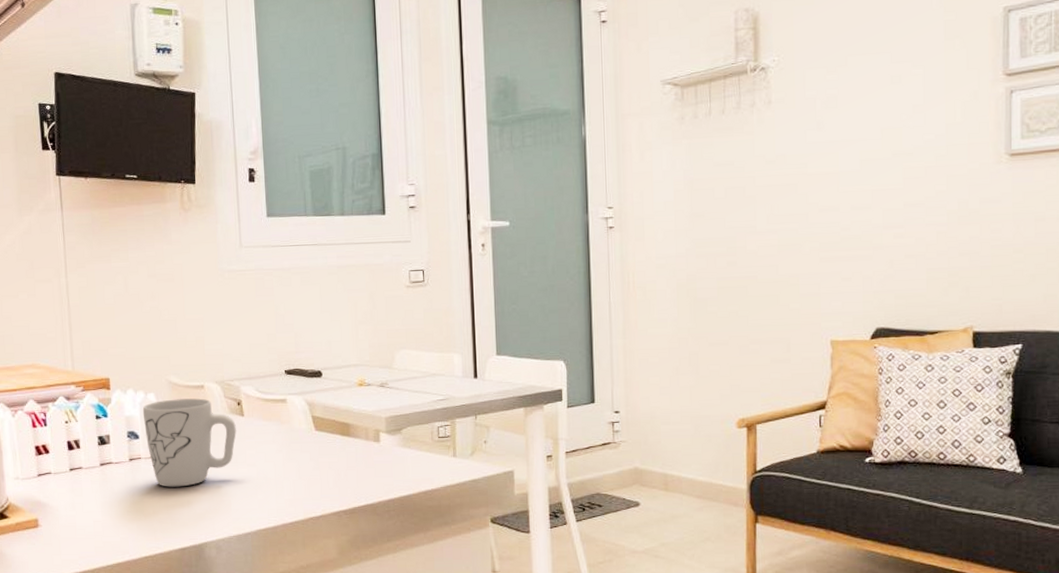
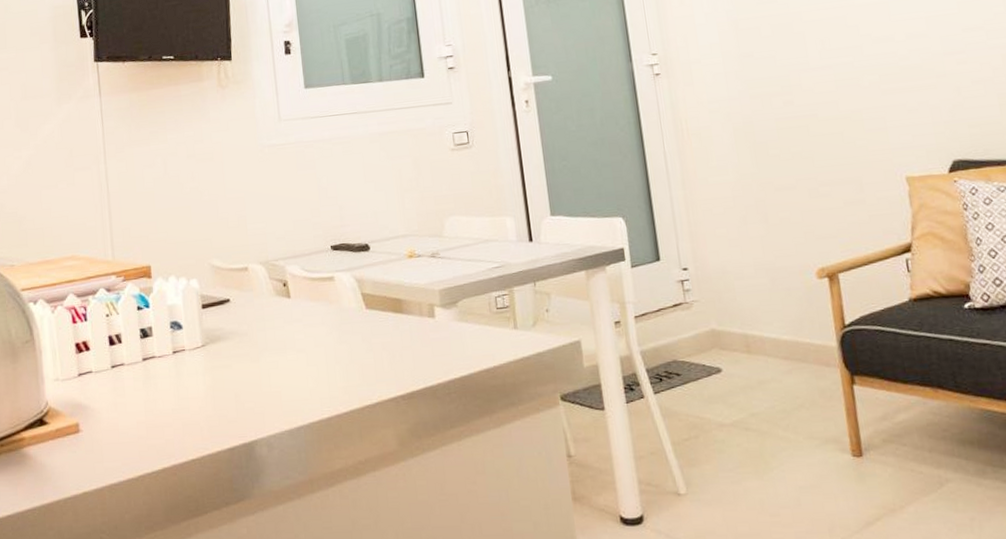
mug: present [142,398,236,487] -> none [185,281,284,381]

